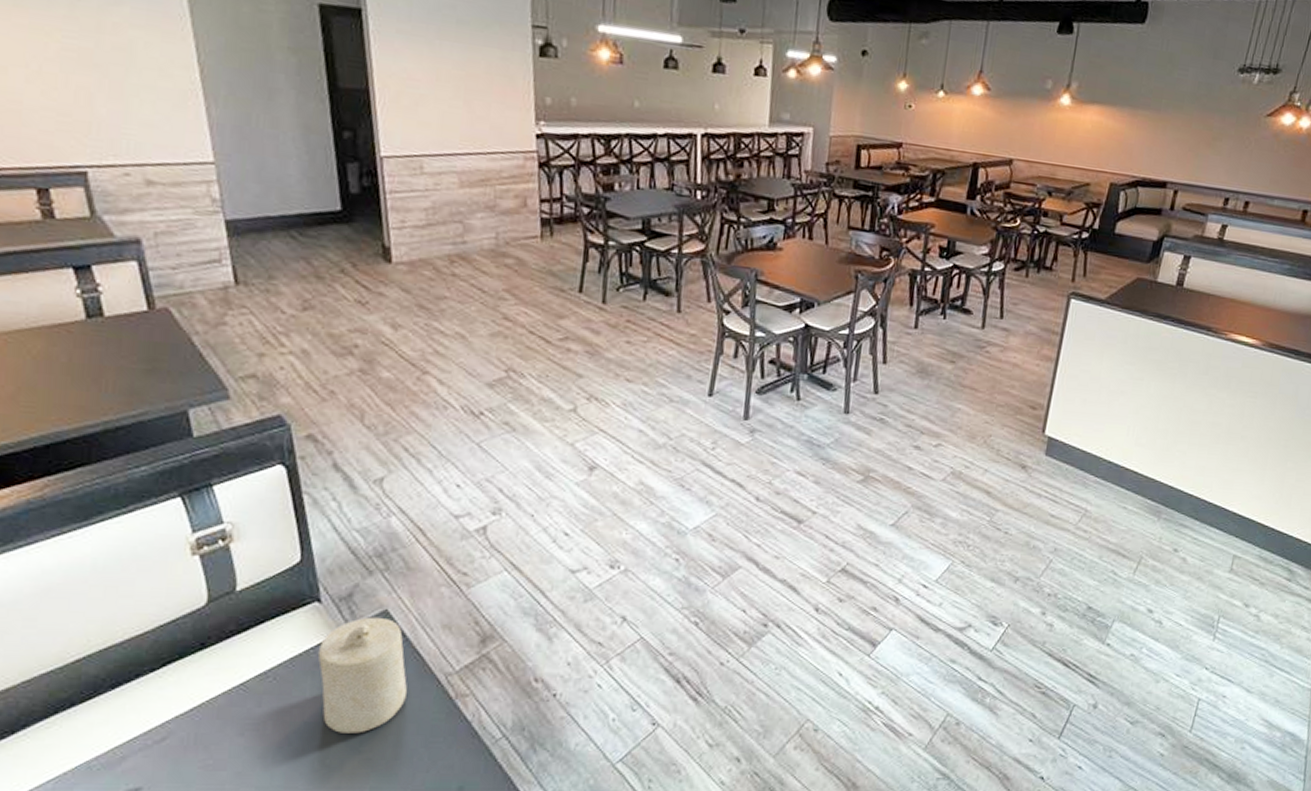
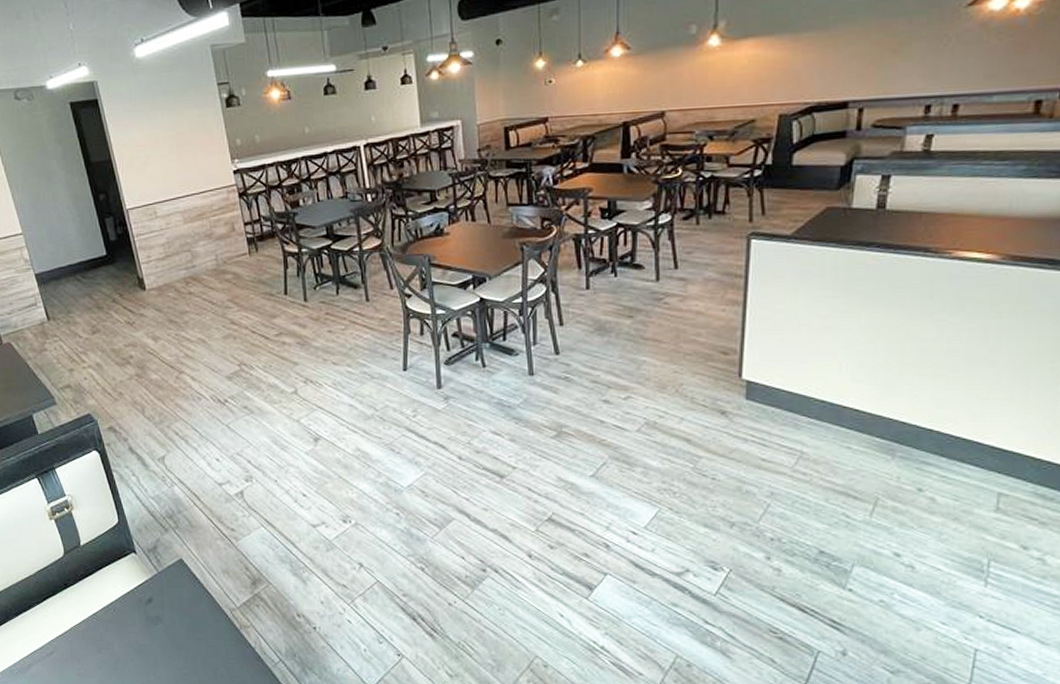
candle: present [317,617,407,734] -> none [139,564,205,654]

